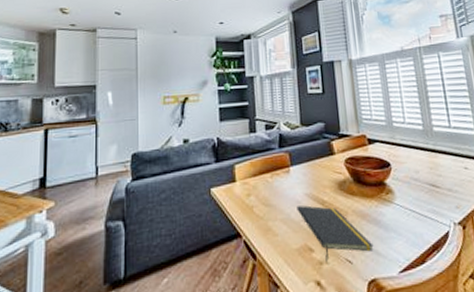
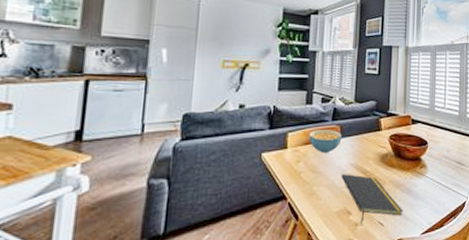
cereal bowl: none [256,158,292,184] -> present [309,130,342,153]

